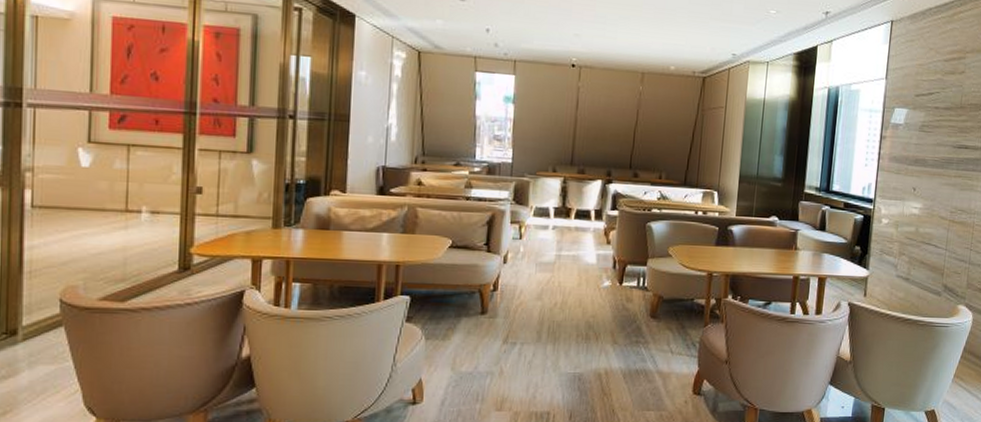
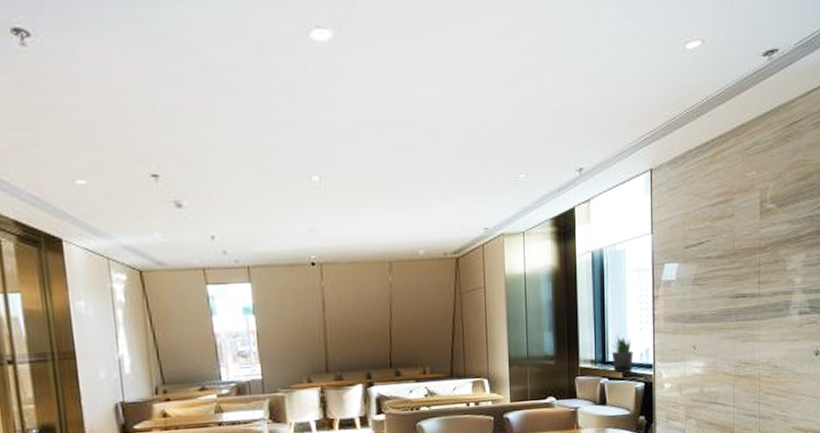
planter: none [835,167,857,204] -> present [611,335,634,374]

